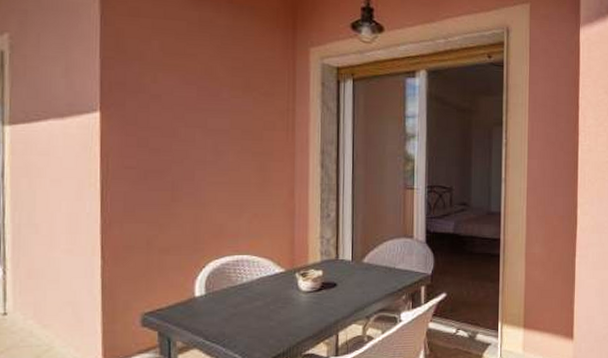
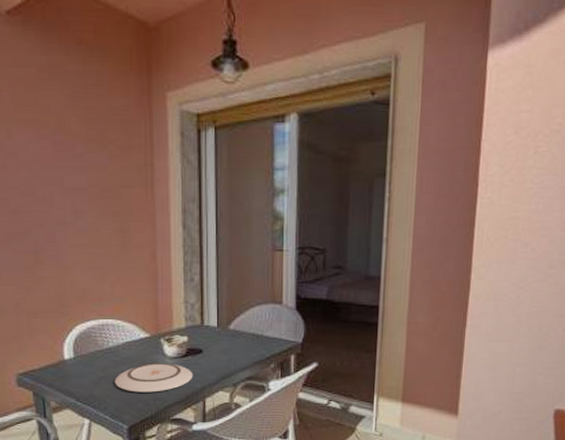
plate: none [247,297,327,329] -> present [114,362,193,393]

